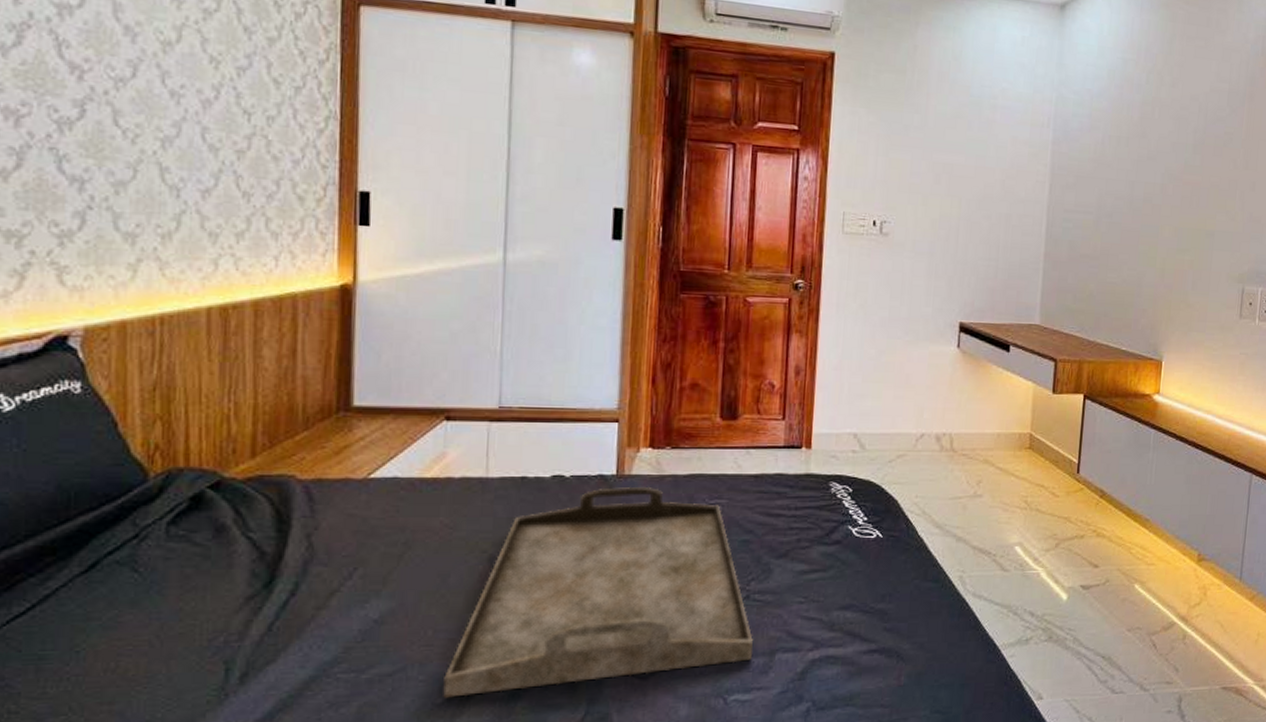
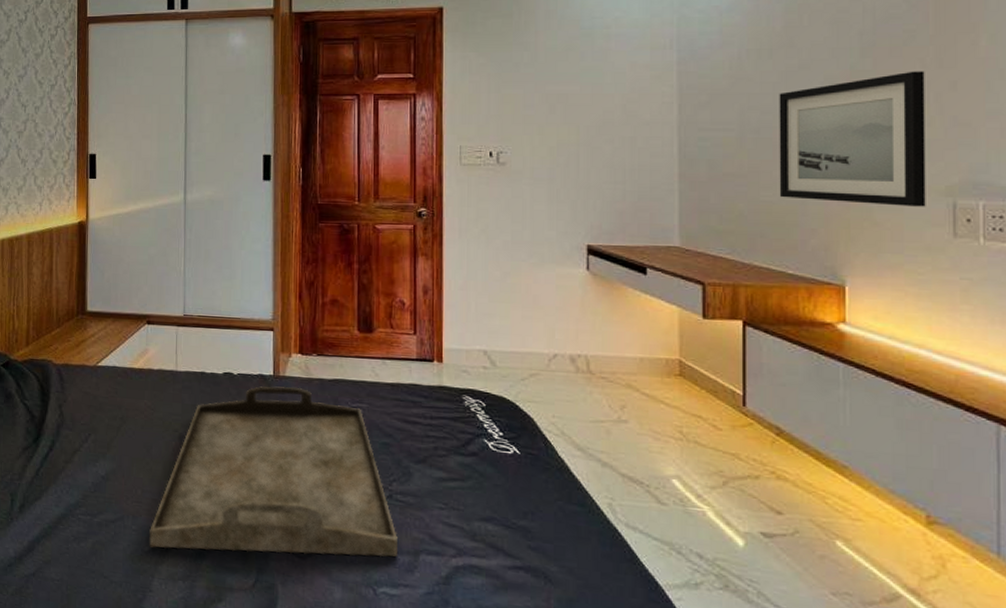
wall art: none [1122,170,1236,291] -> present [779,71,926,207]

